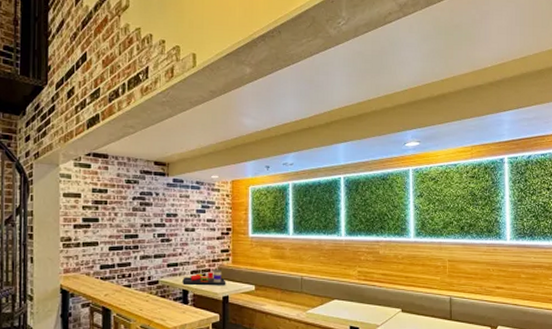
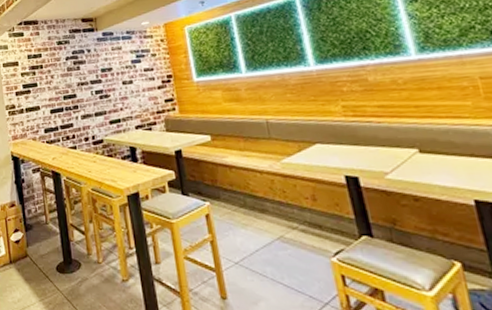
food tray: present [182,265,226,286] -> none [128,116,177,141]

